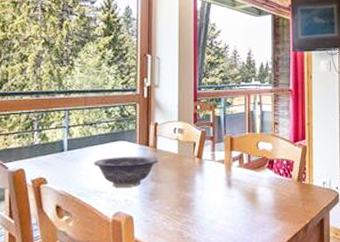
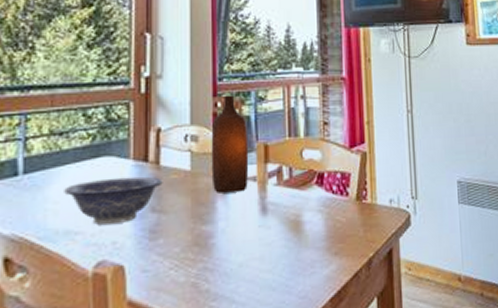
bottle: none [192,100,219,171] -> present [211,95,249,193]

